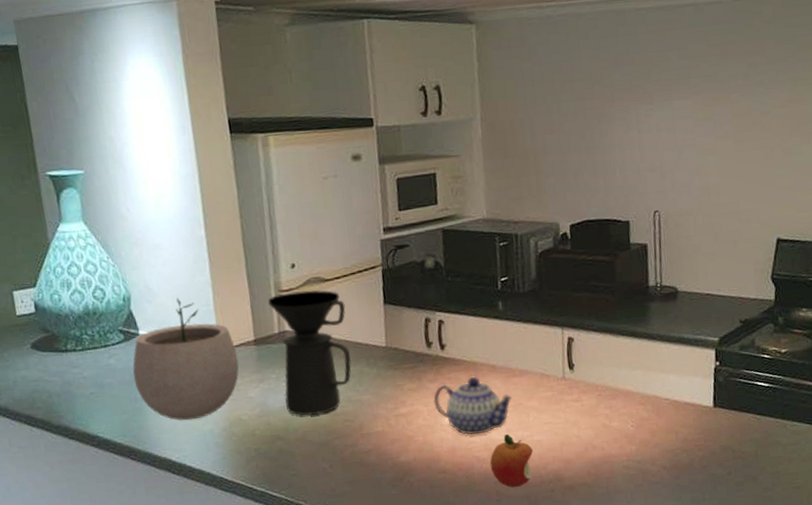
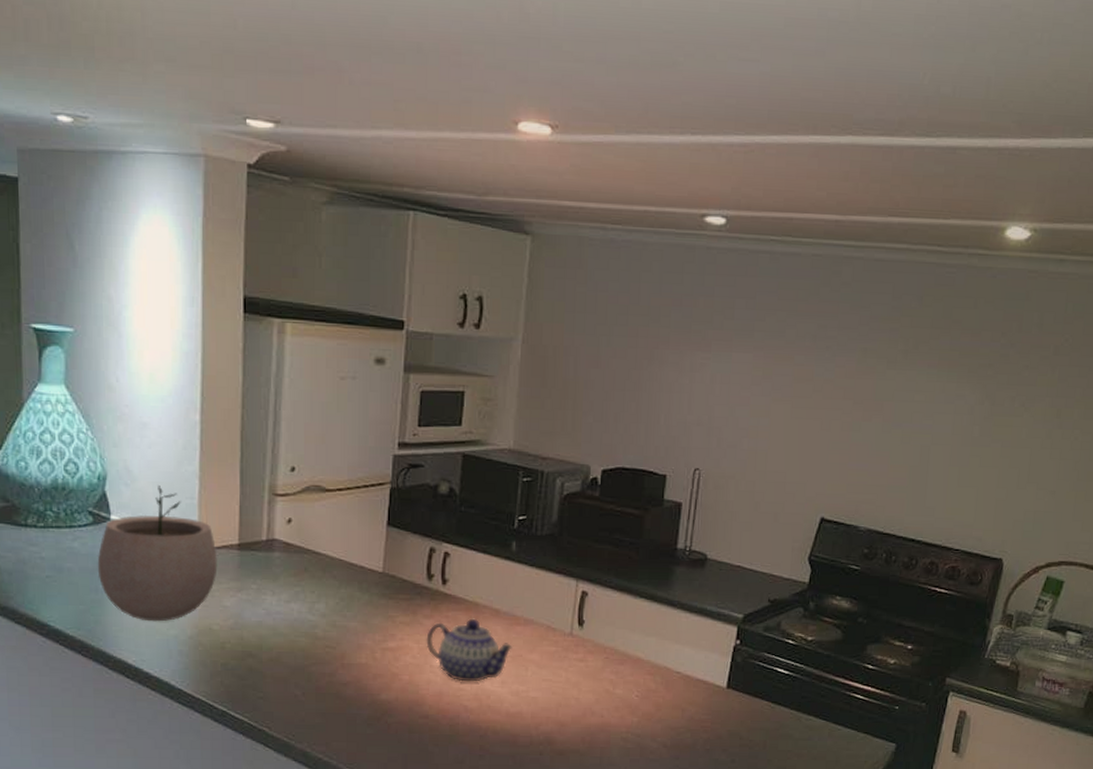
coffee maker: present [268,290,352,416] -> none [260,497,344,637]
fruit: present [489,434,534,488] -> none [477,686,527,744]

